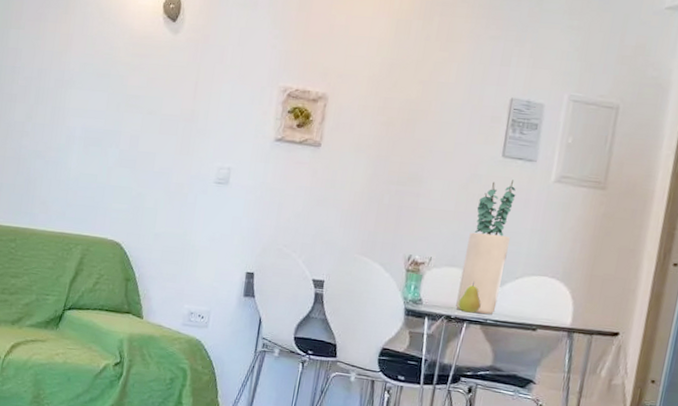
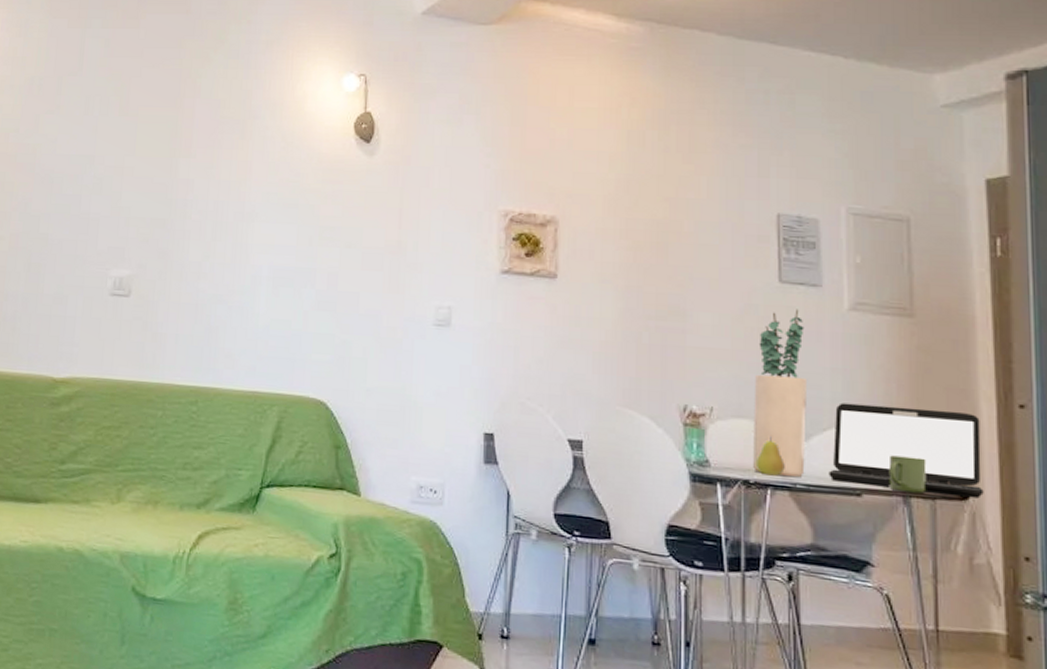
laptop: none [513,257,641,335] -> present [829,403,984,499]
mug: none [558,299,592,330] -> present [888,455,927,494]

